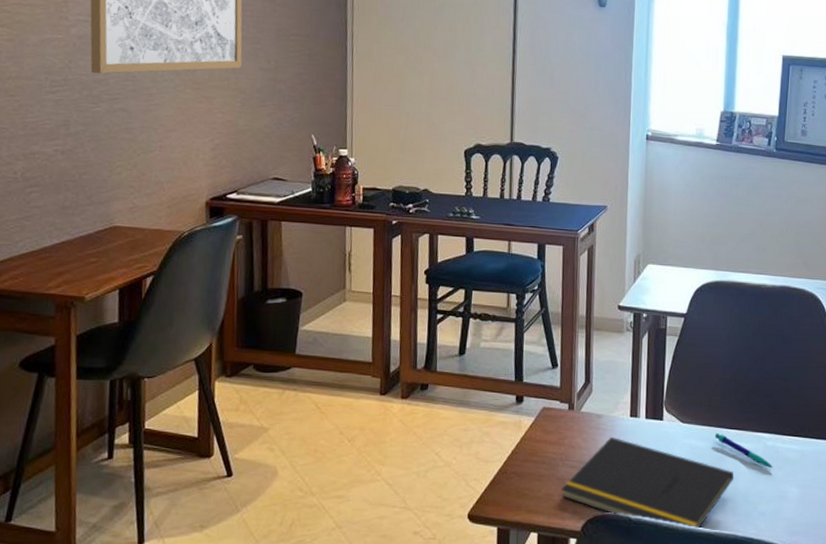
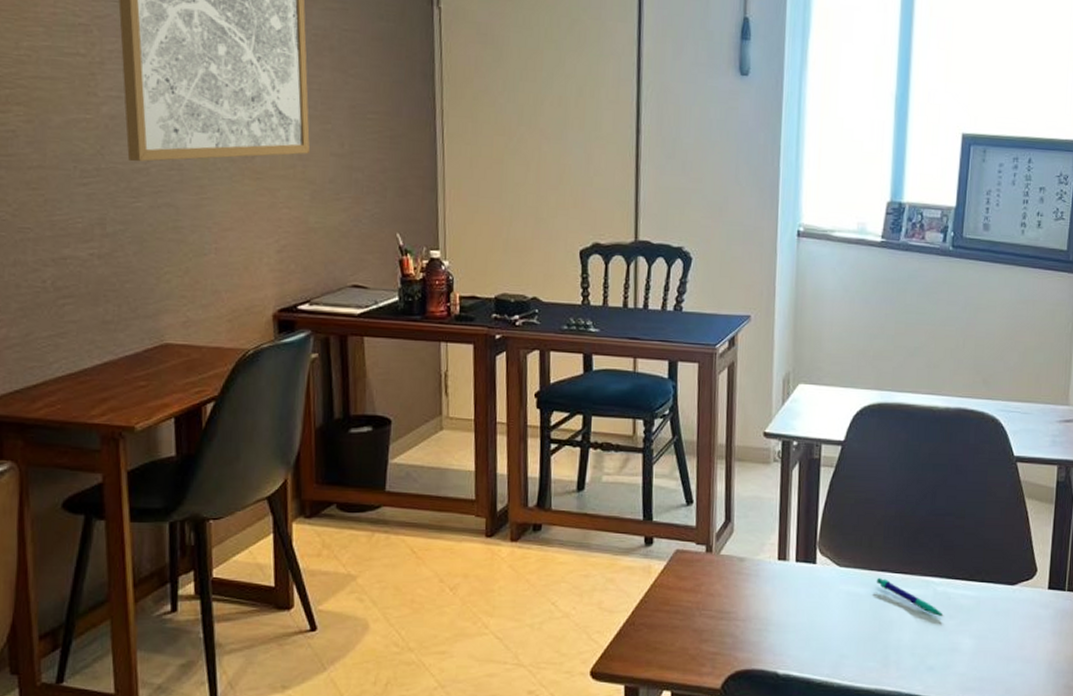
notepad: present [561,437,735,530] -> none [698,583,899,687]

